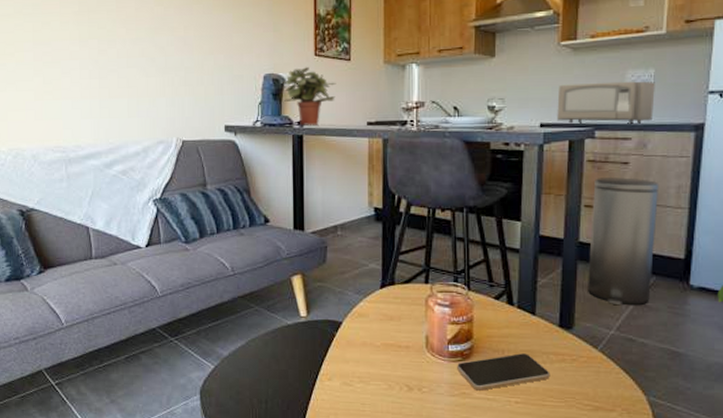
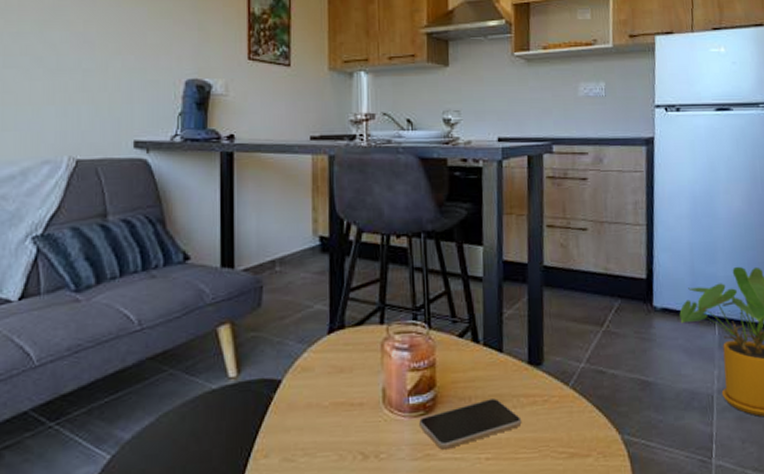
potted plant: present [283,67,336,126] -> none [209,72,274,141]
microwave: present [557,81,655,124] -> none [514,94,607,138]
pedal bin: present [588,177,660,306] -> none [554,194,618,334]

